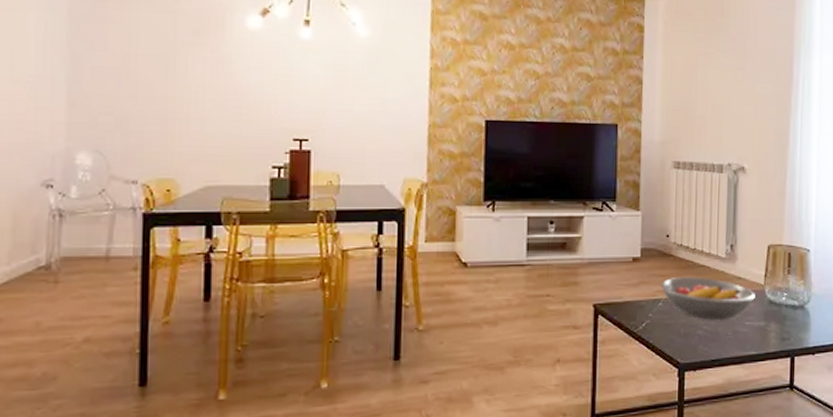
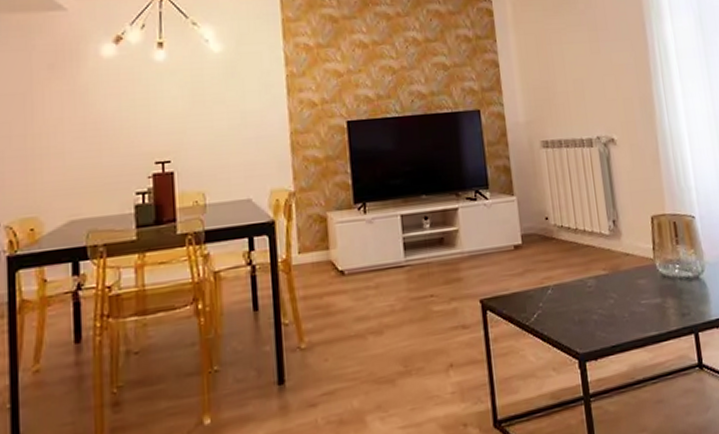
fruit bowl: present [660,277,756,321] -> none [546,258,648,303]

